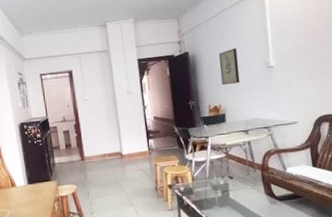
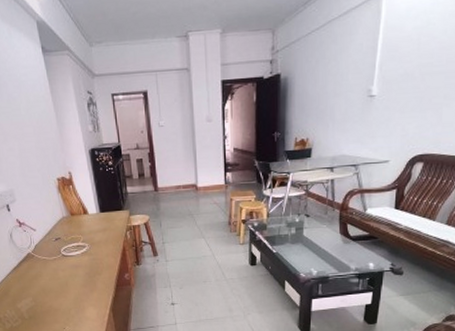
wall art: present [219,48,240,86] -> none [314,72,337,116]

